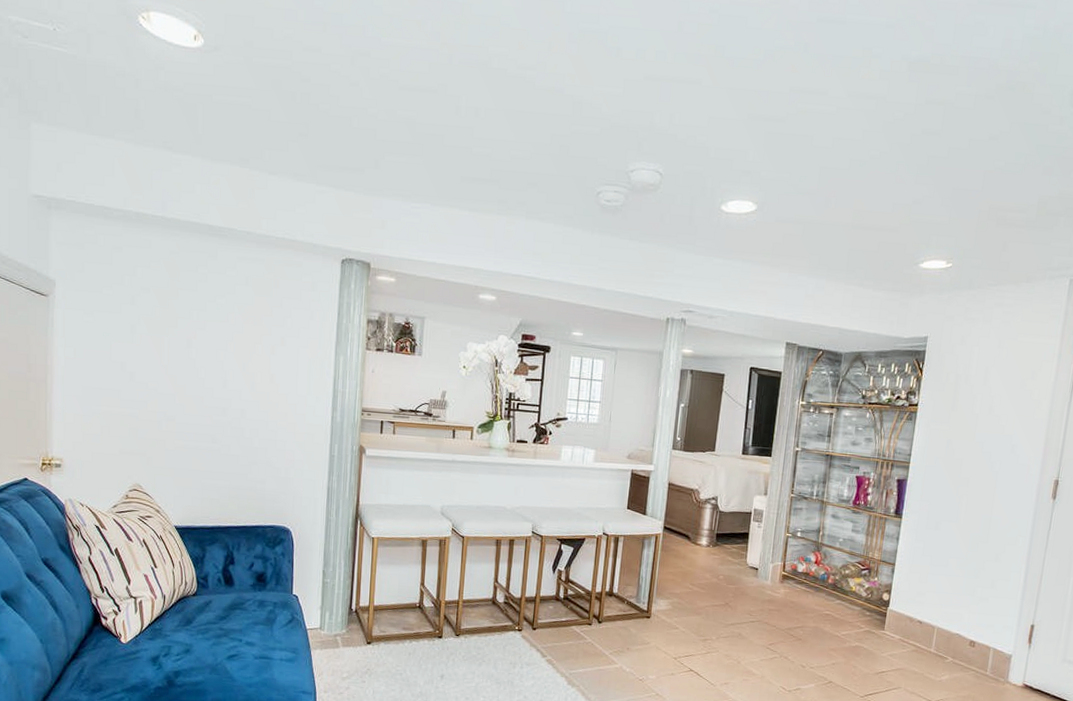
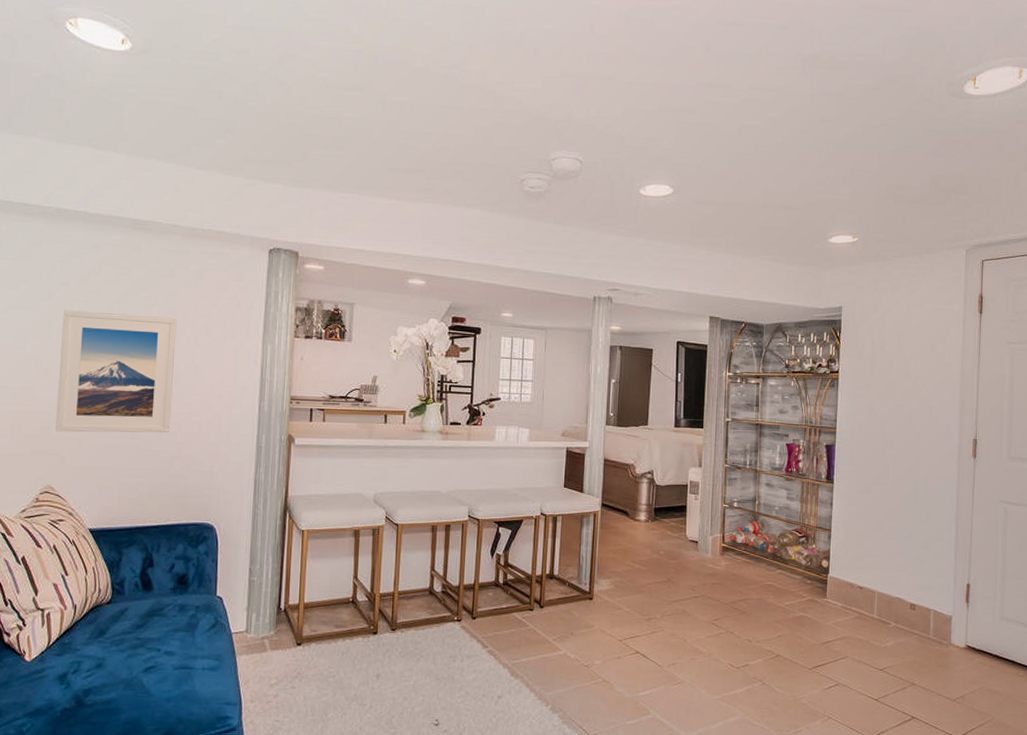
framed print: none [141,315,253,439] -> present [55,310,177,433]

